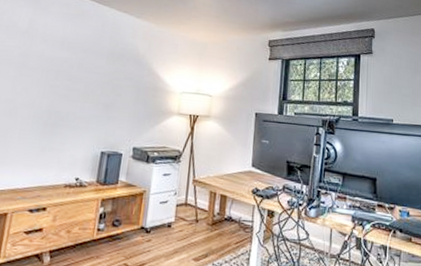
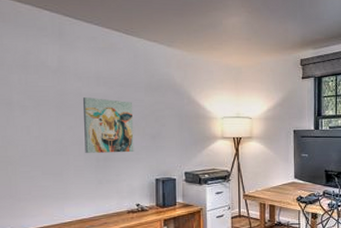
wall art: none [34,60,92,121] -> present [82,97,134,153]

